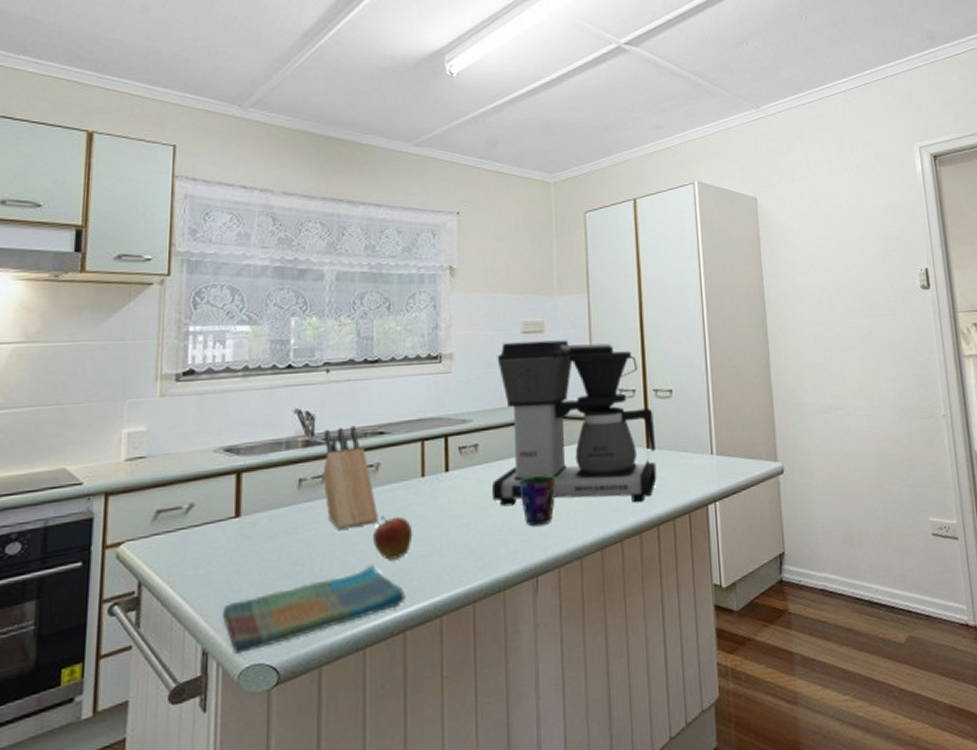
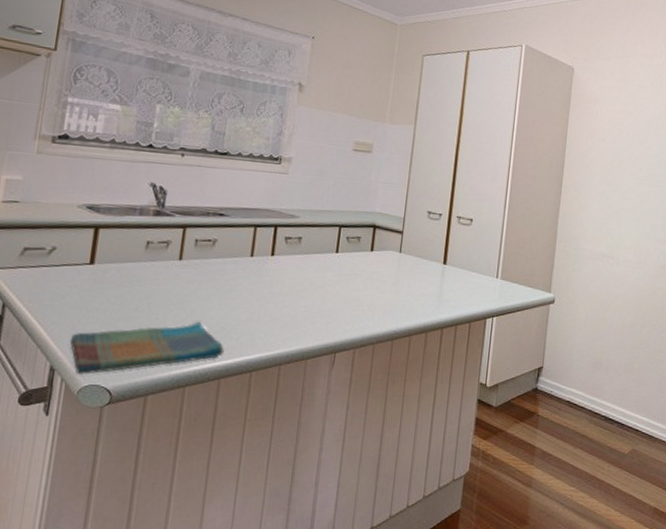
knife block: present [322,425,379,530] -> none [167,204,210,289]
fruit: present [372,516,413,560] -> none [202,283,238,320]
coffee maker: present [491,340,657,507] -> none [307,156,454,308]
cup: present [519,474,558,527] -> none [331,270,365,313]

